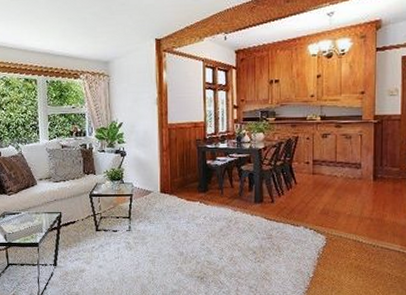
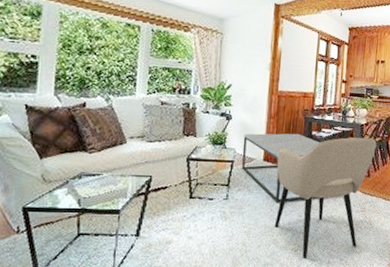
coffee table: none [139,164,220,233] -> present [242,133,320,203]
armchair: none [174,162,278,286] -> present [274,137,377,258]

